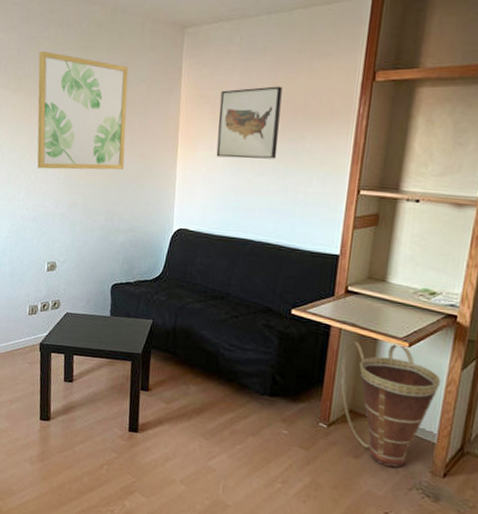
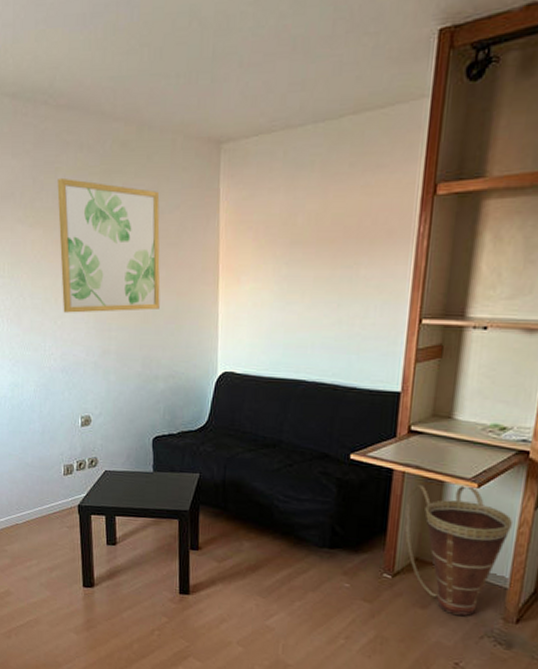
wall art: present [216,86,283,159] -> none [261,206,334,290]

